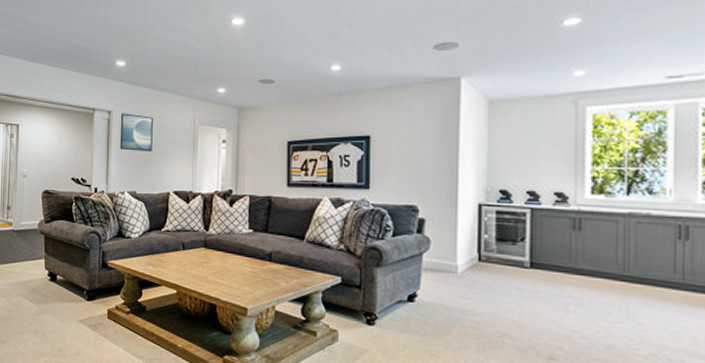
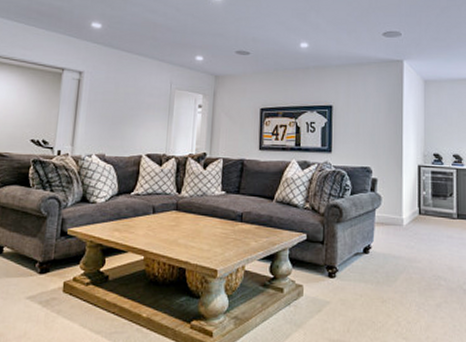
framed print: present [119,113,153,153] -> none [89,74,128,115]

